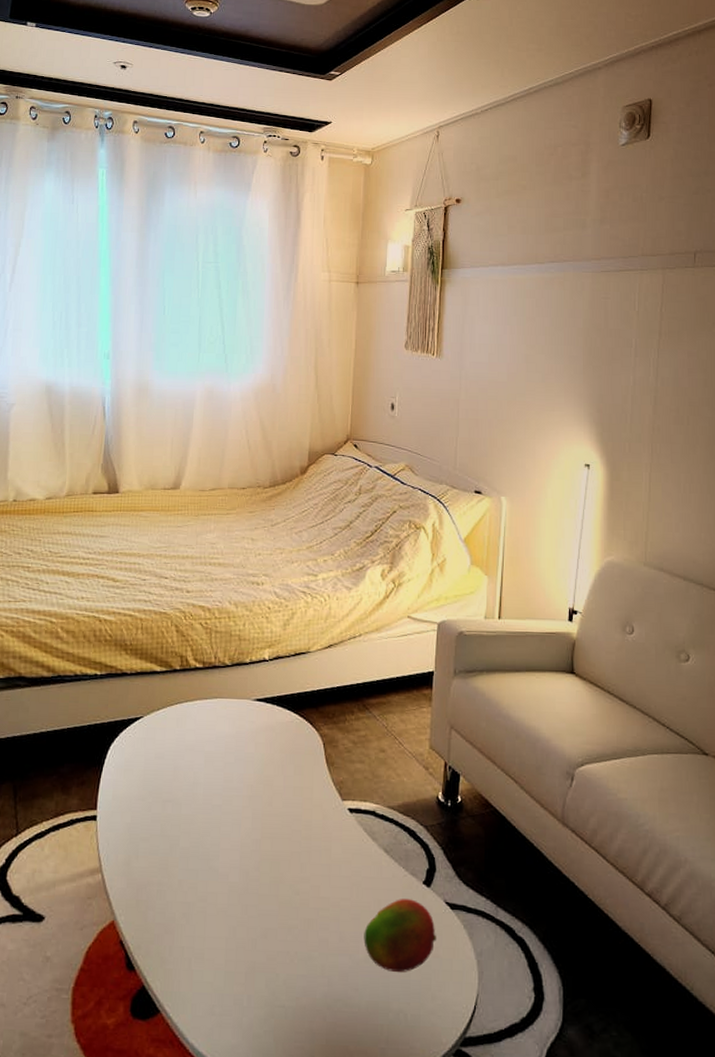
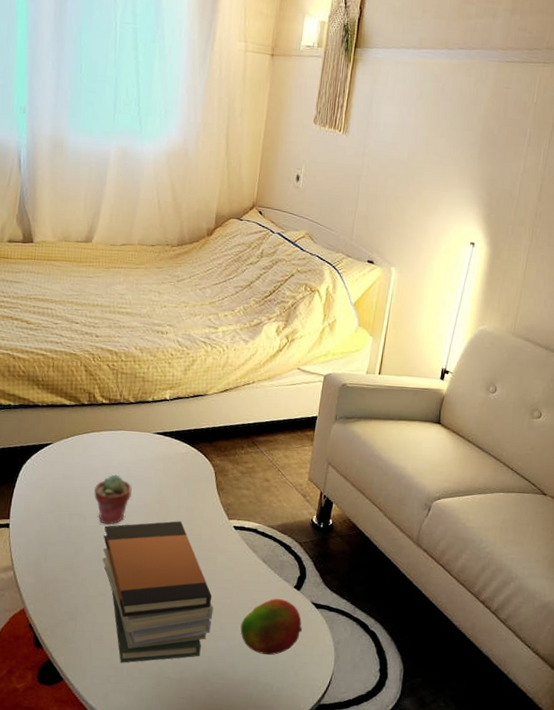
potted succulent: none [190,751,231,812] -> present [94,474,132,525]
book stack: none [200,805,331,988] -> present [102,521,214,663]

